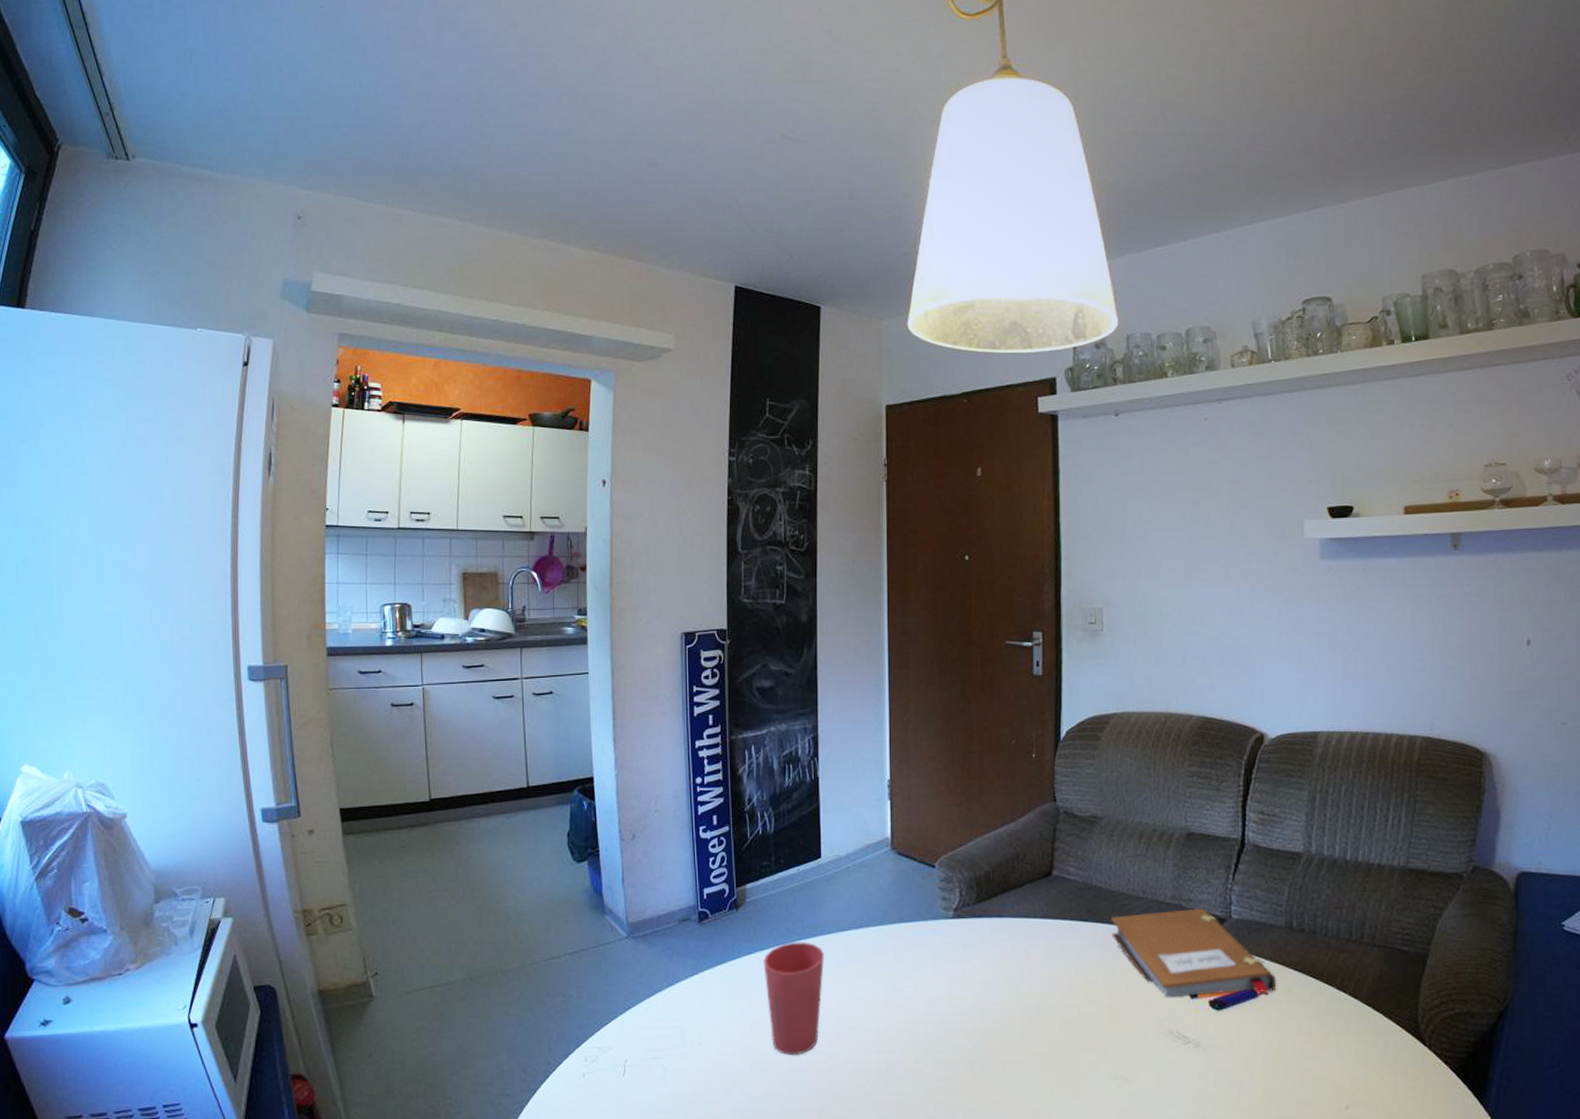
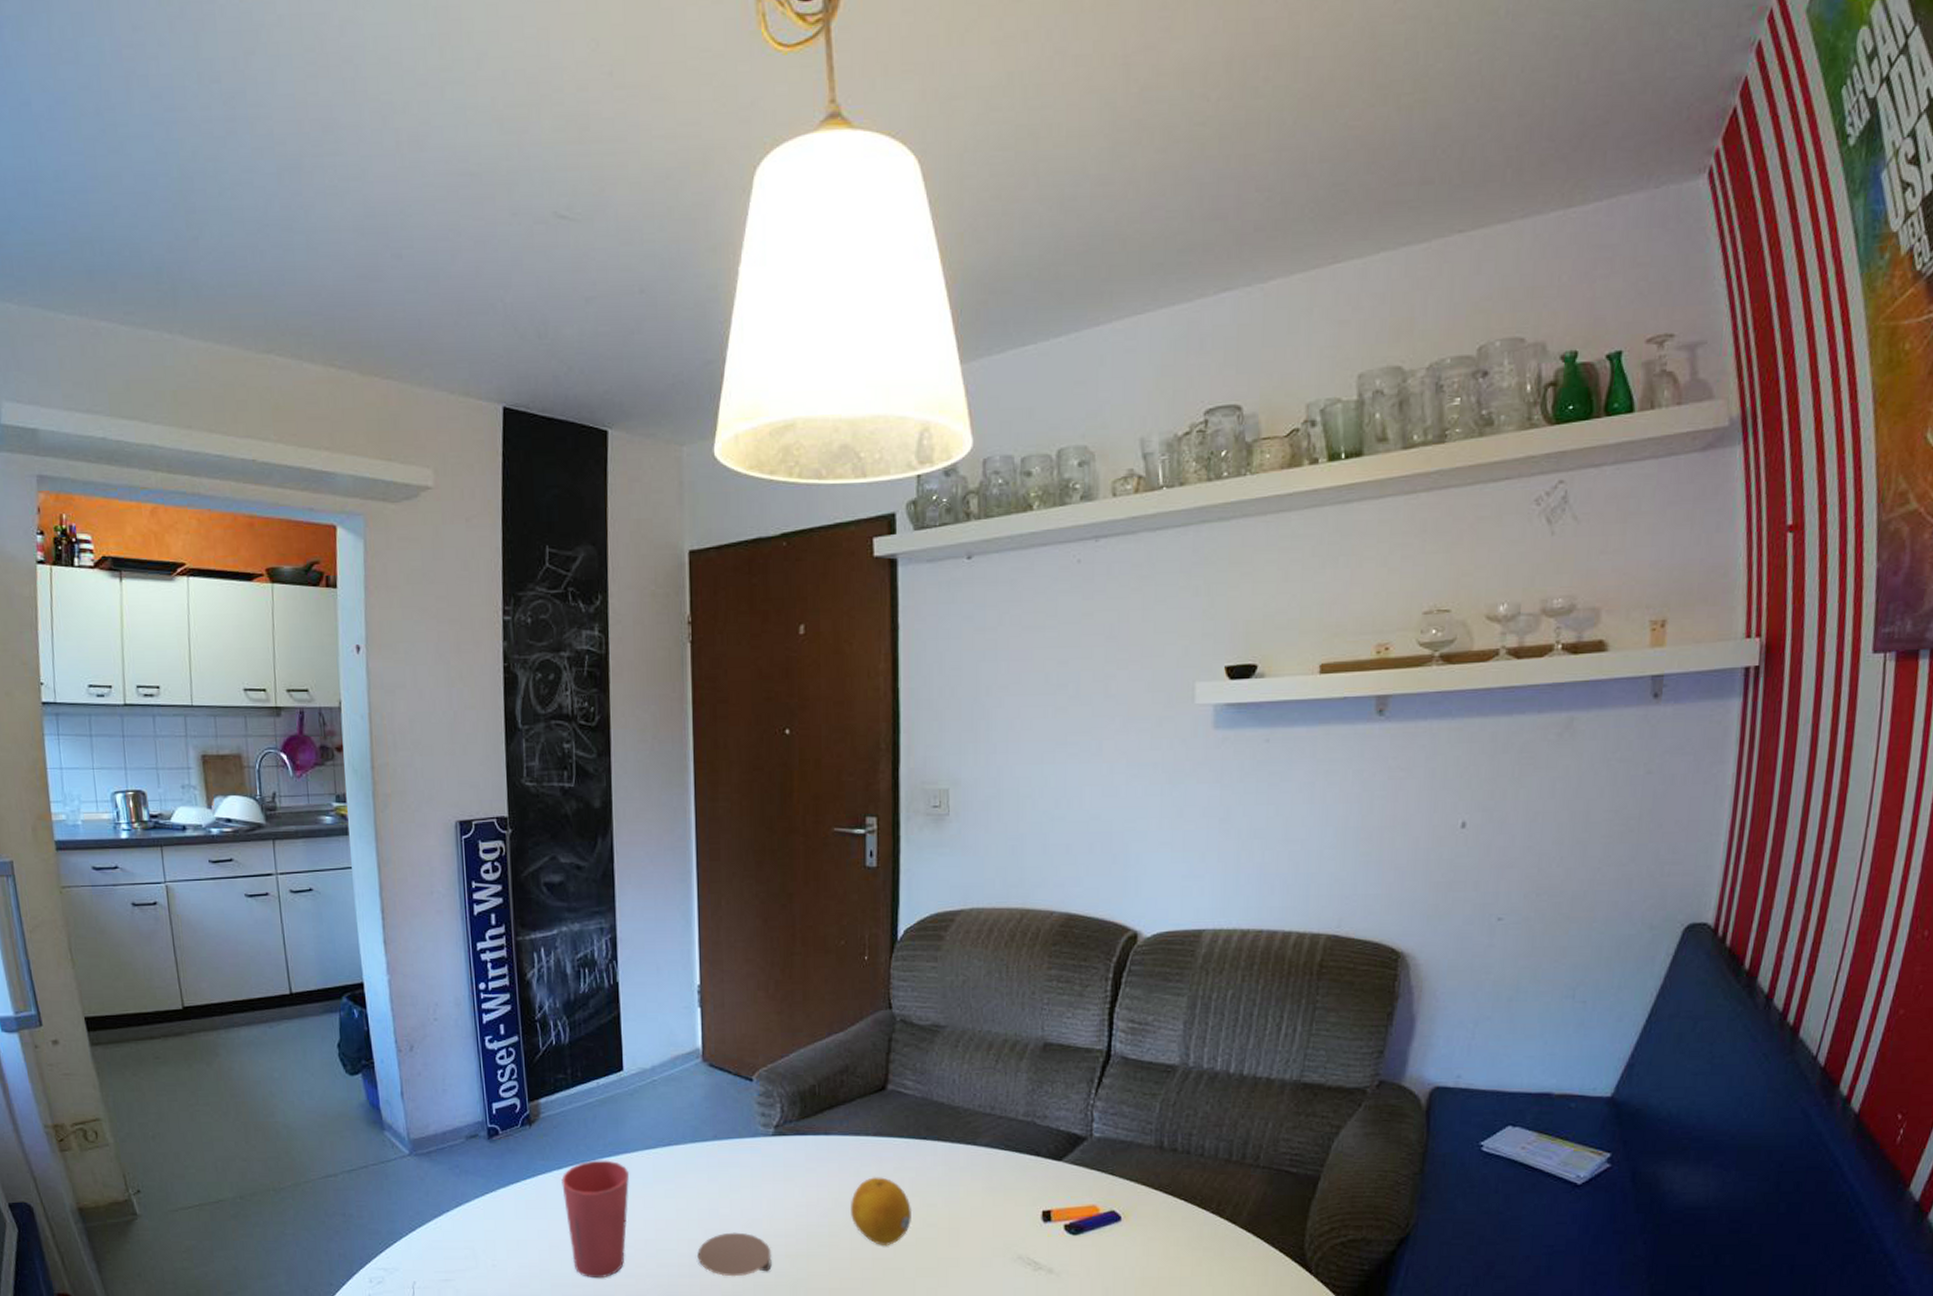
coaster: none [884,1010,951,1053] -> present [697,1232,772,1277]
fruit: none [1021,956,1076,1023] -> present [851,1176,913,1247]
notebook: present [1111,908,1277,997] -> none [954,1125,1143,1221]

